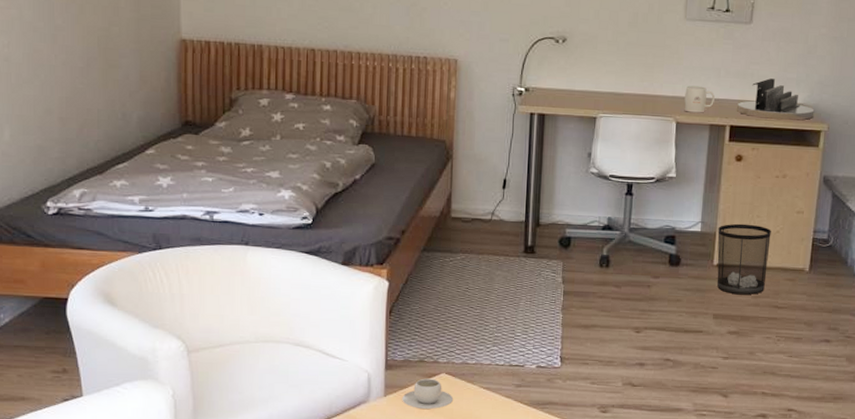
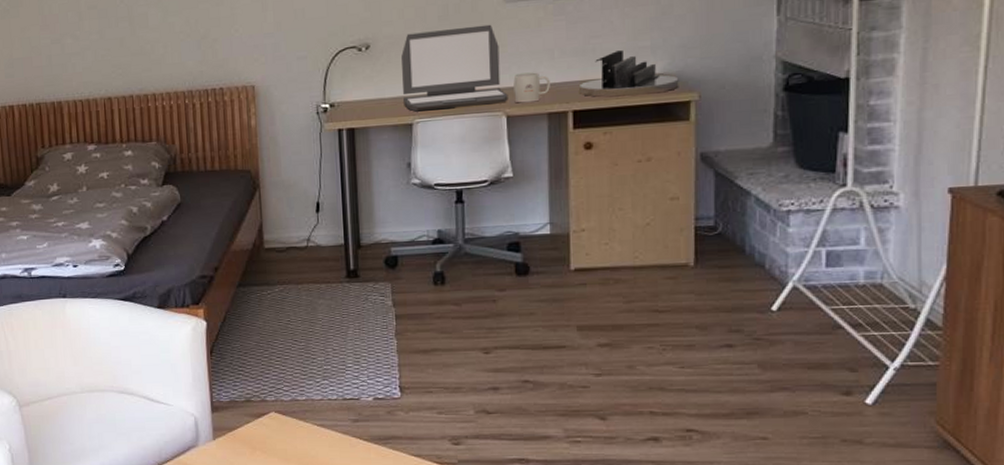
teacup: present [402,378,454,410] -> none [232,418,287,452]
laptop: none [591,34,680,110] -> present [401,24,508,112]
waste bin: present [717,223,771,295] -> none [571,219,640,301]

